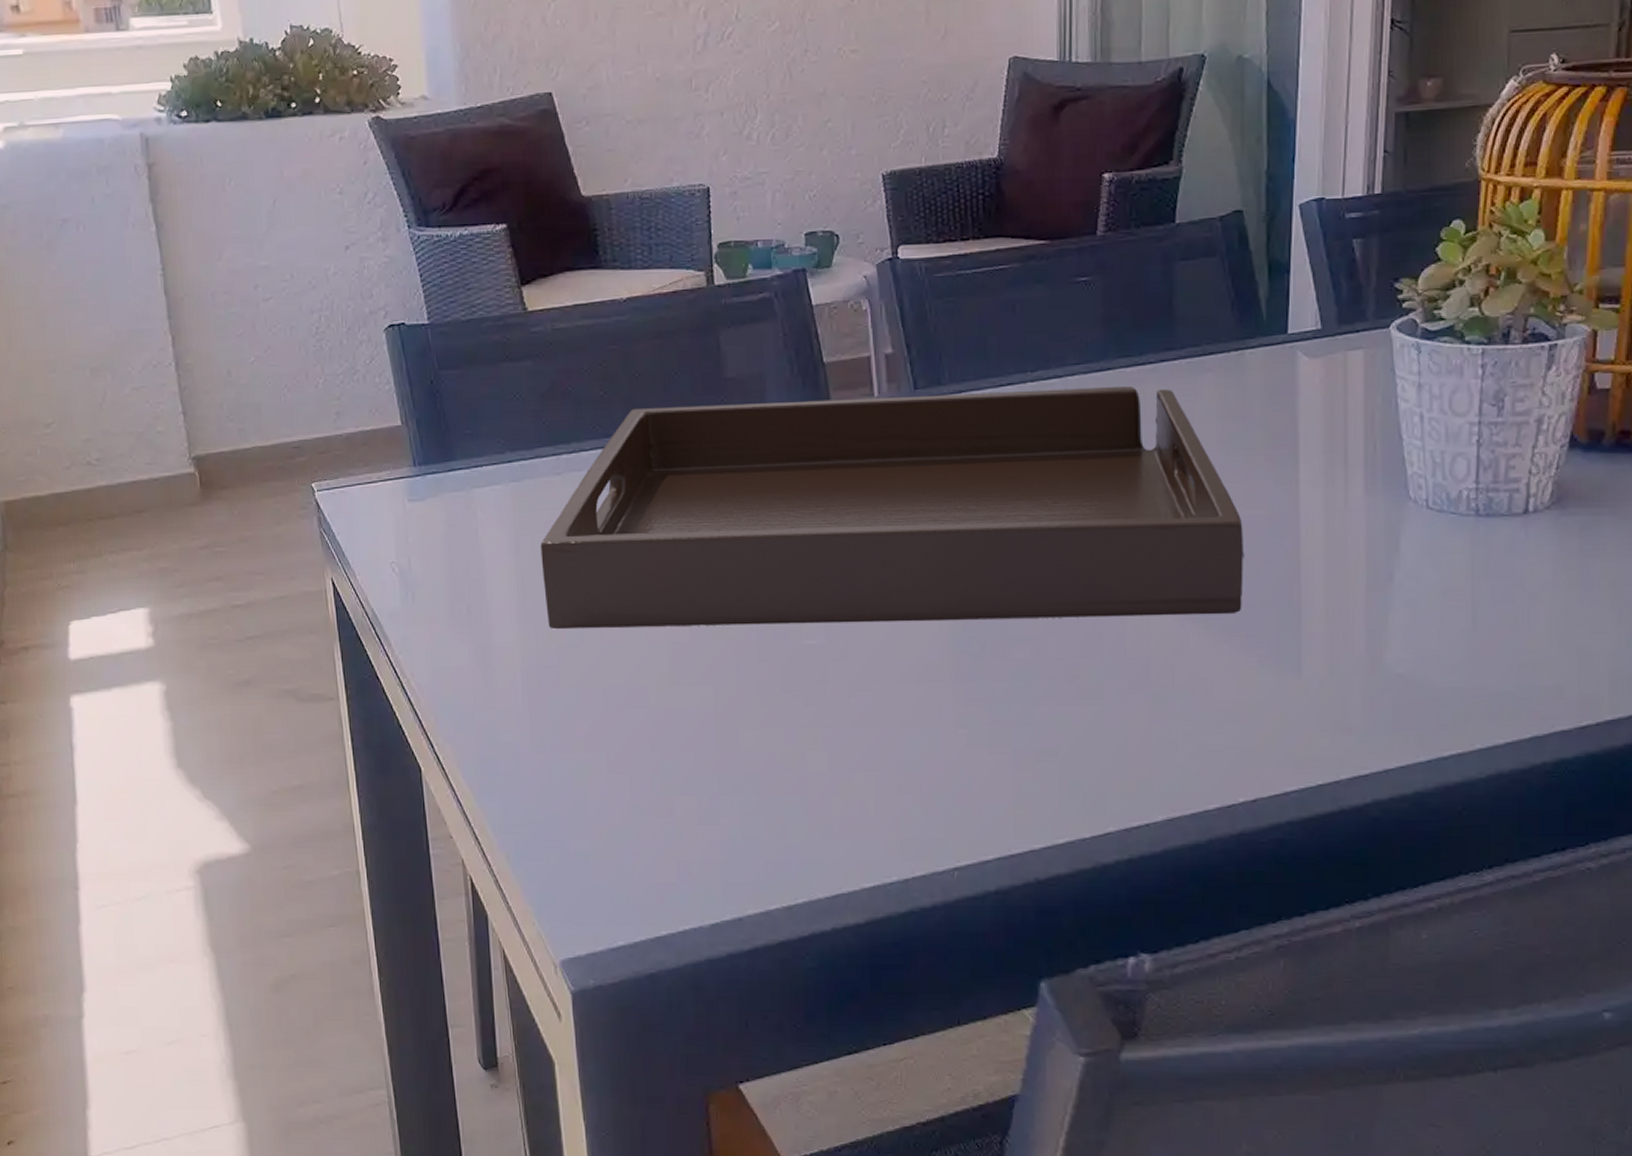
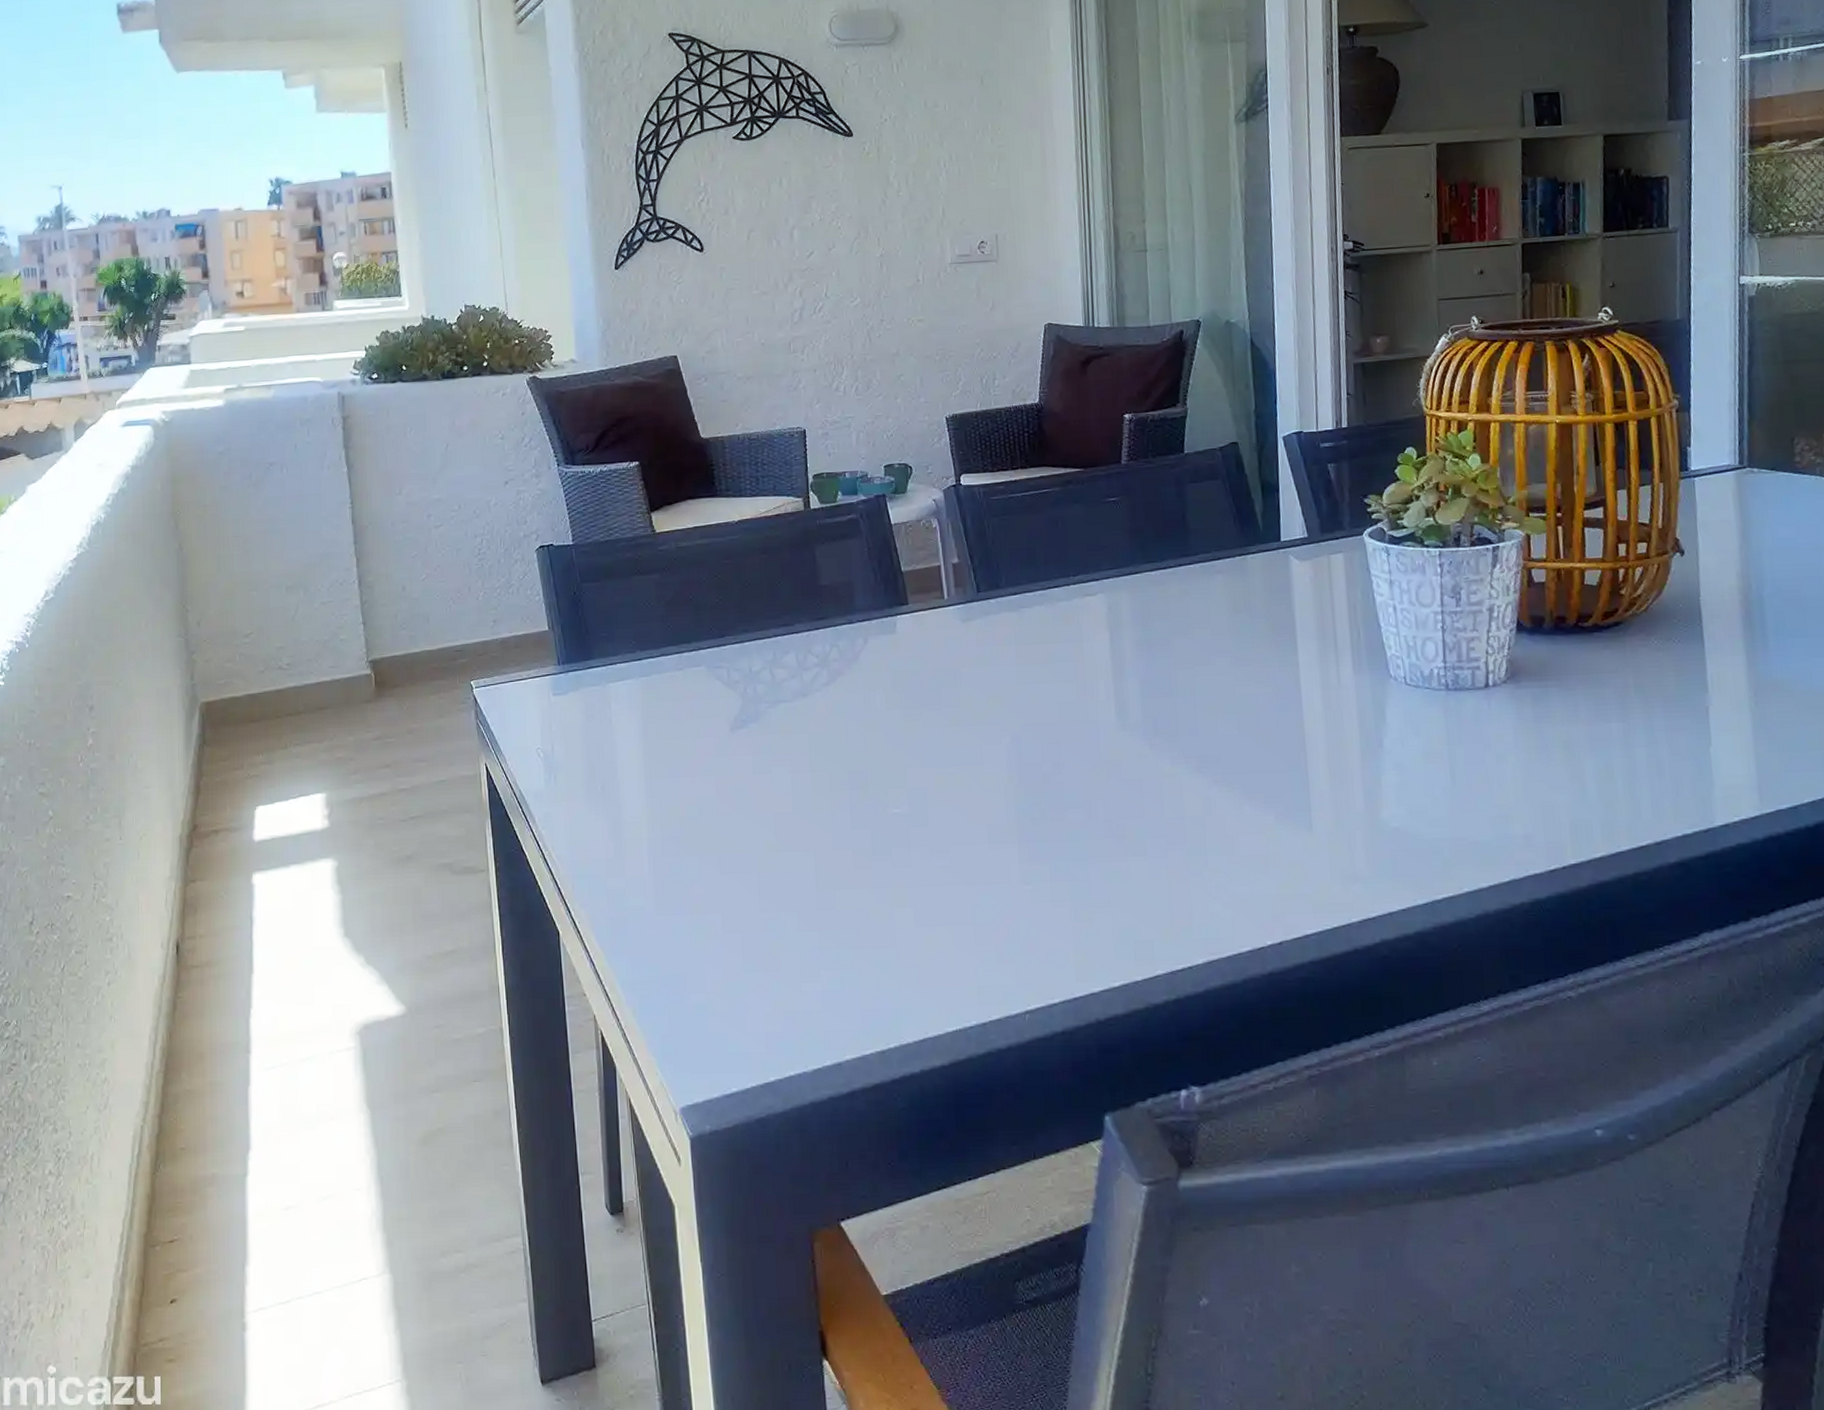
serving tray: present [540,386,1244,630] -> none [665,587,1259,805]

